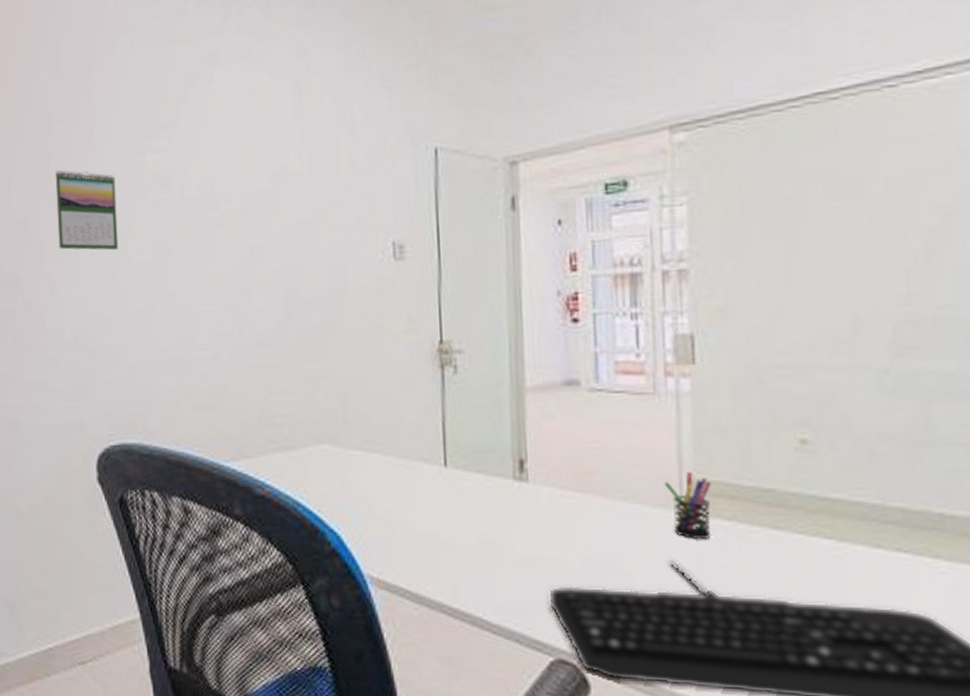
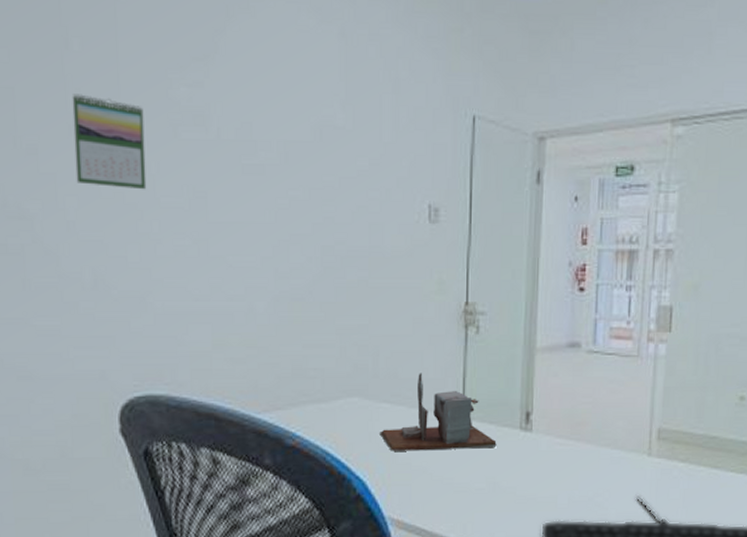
desk organizer: none [353,417,487,503] -> present [380,373,497,451]
pen holder: present [664,472,712,539] -> none [638,423,673,478]

